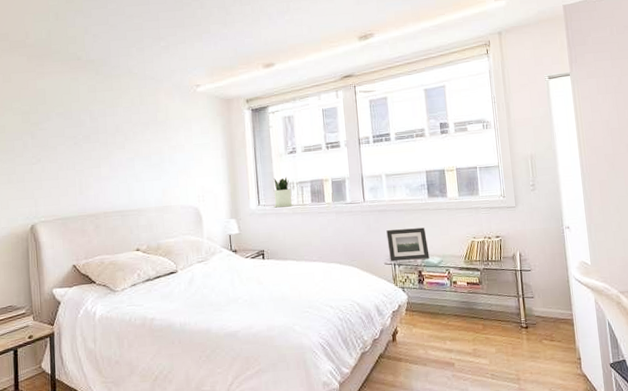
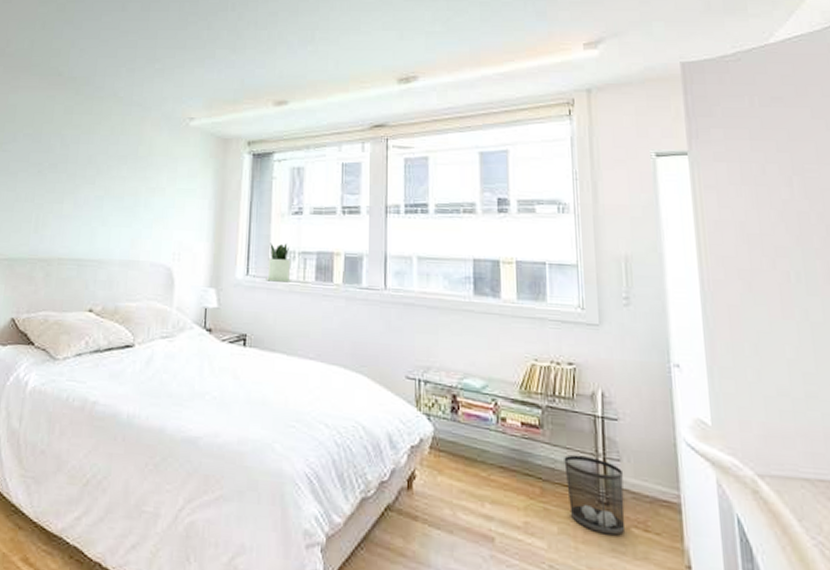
picture frame: present [386,227,430,262] -> none [412,332,470,380]
waste bin: none [497,298,539,348] -> present [564,454,626,536]

